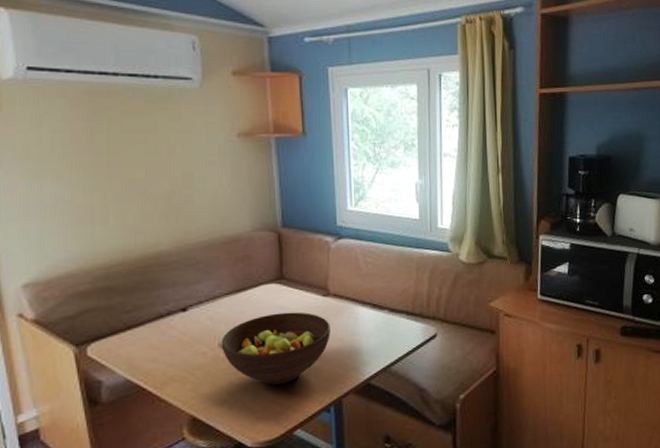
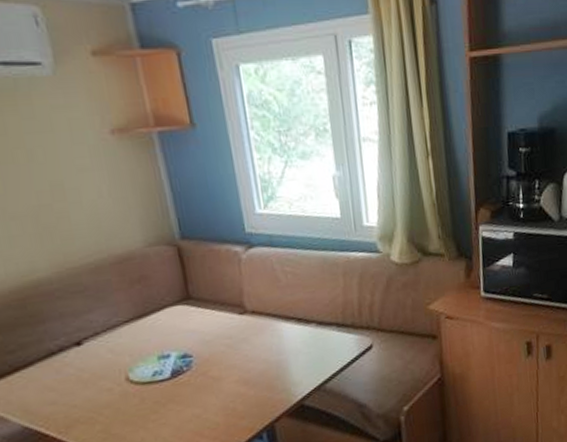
fruit bowl: present [221,312,331,385] -> none [127,334,254,417]

